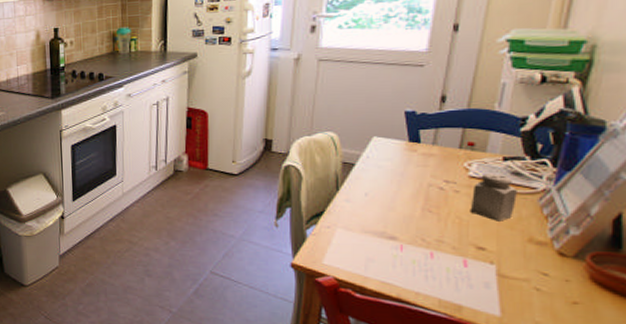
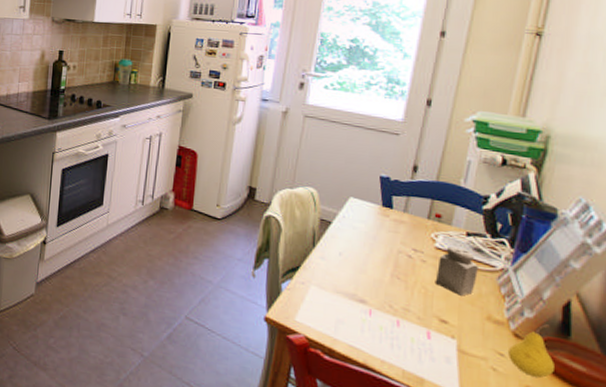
fruit: none [551,240,604,292] -> present [507,324,554,378]

